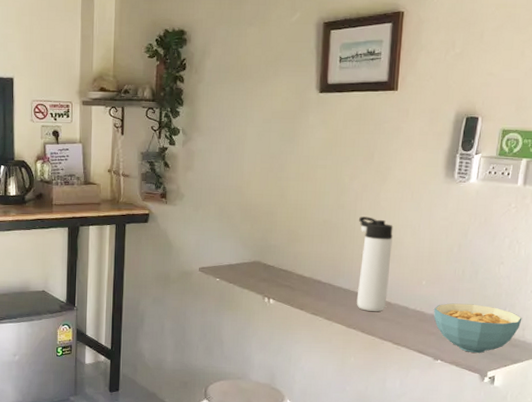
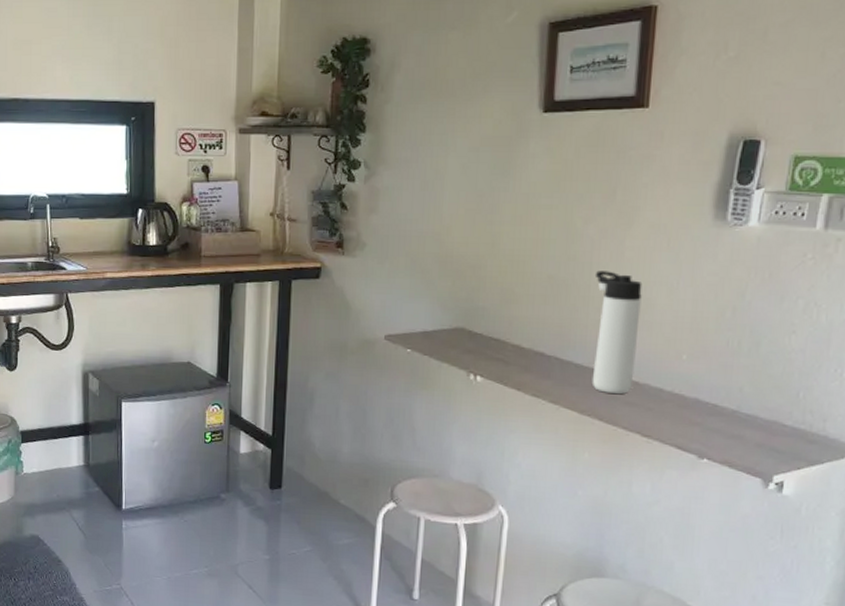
cereal bowl: present [434,303,522,354] -> none [698,384,823,452]

